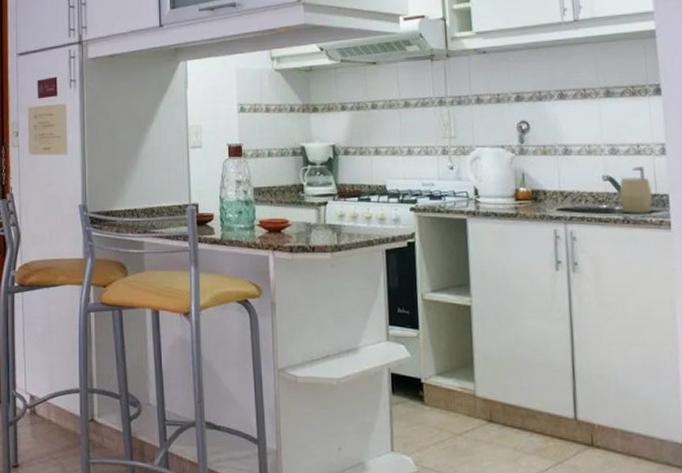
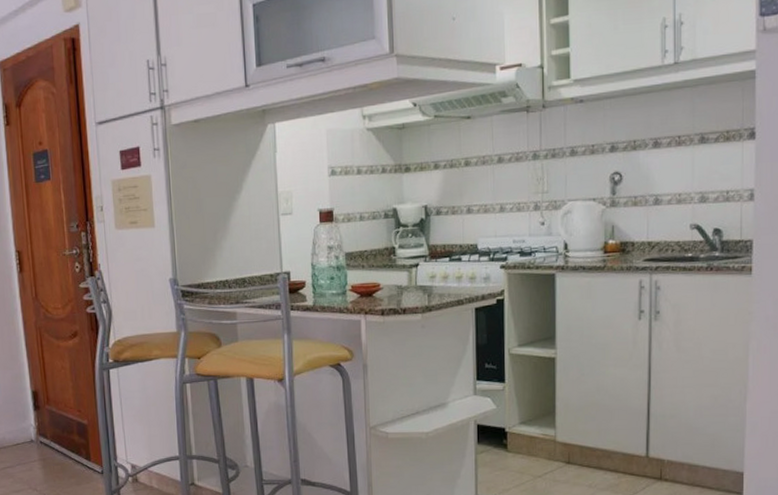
soap dispenser: present [619,167,653,213] -> none [705,213,738,261]

